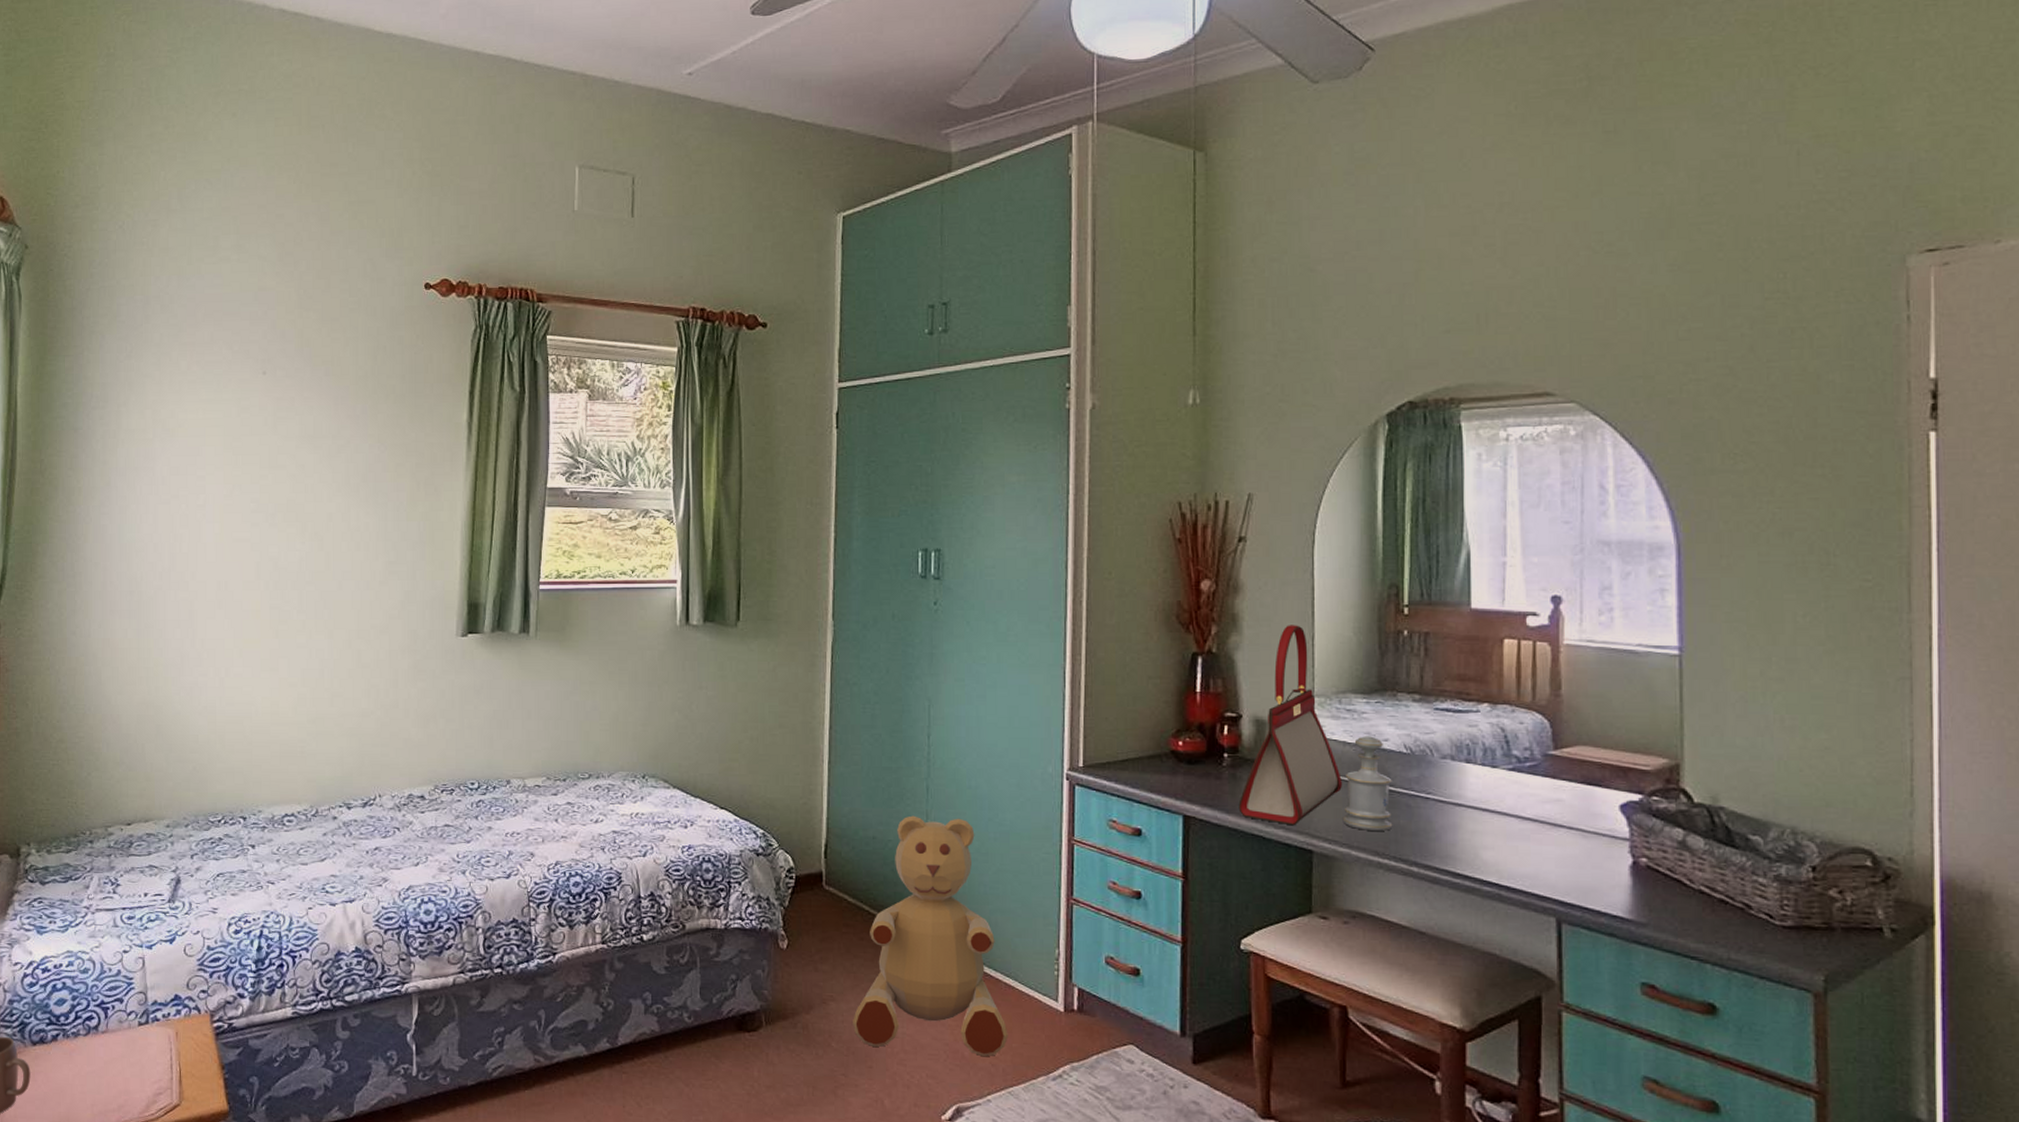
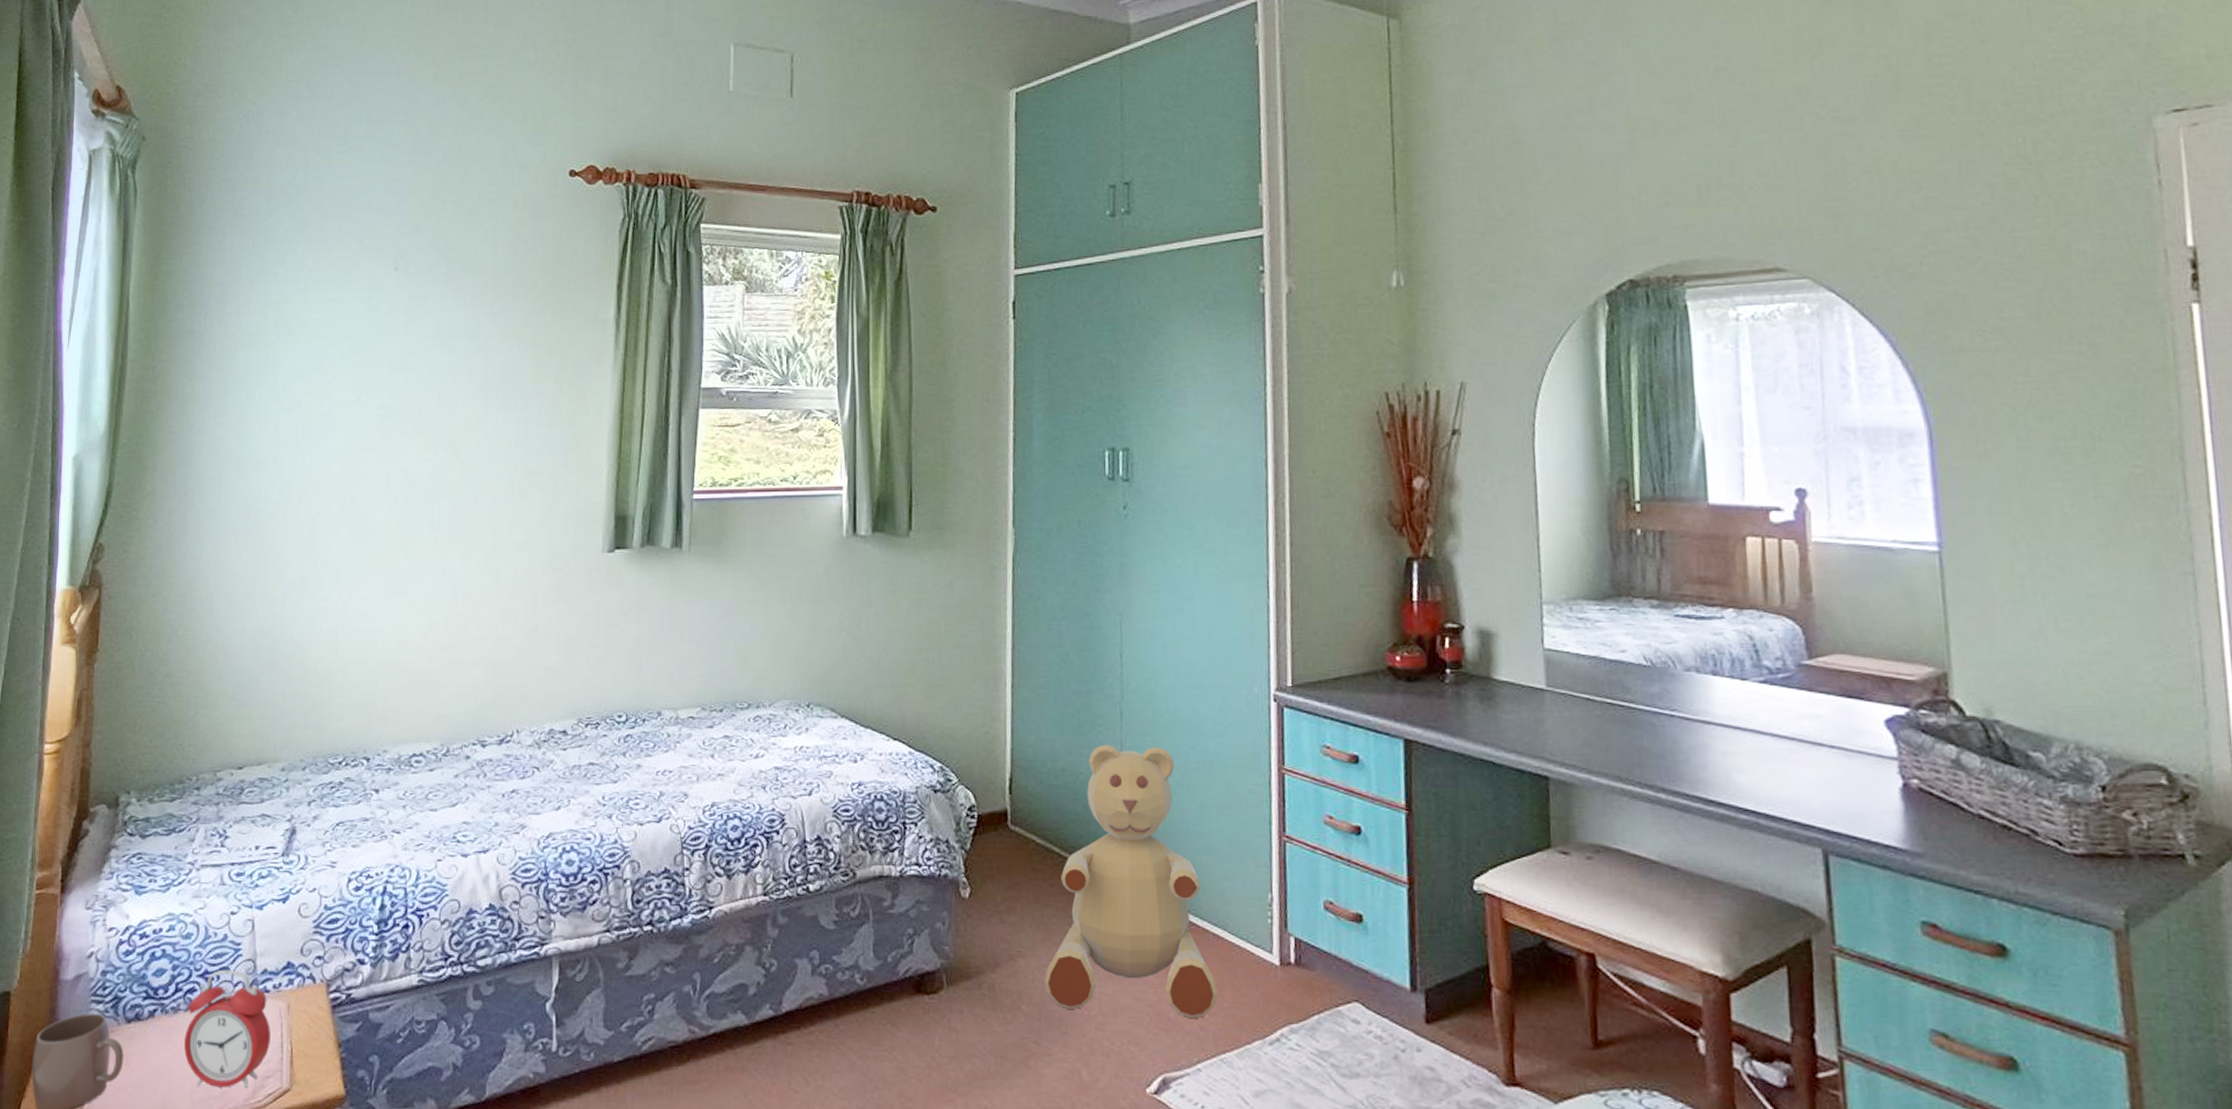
alarm clock: none [84,1000,161,1103] -> present [184,969,270,1089]
handbag: present [1238,625,1342,826] -> none [1464,525,1578,749]
perfume bottle: present [1342,736,1393,831] -> none [1580,647,1636,753]

